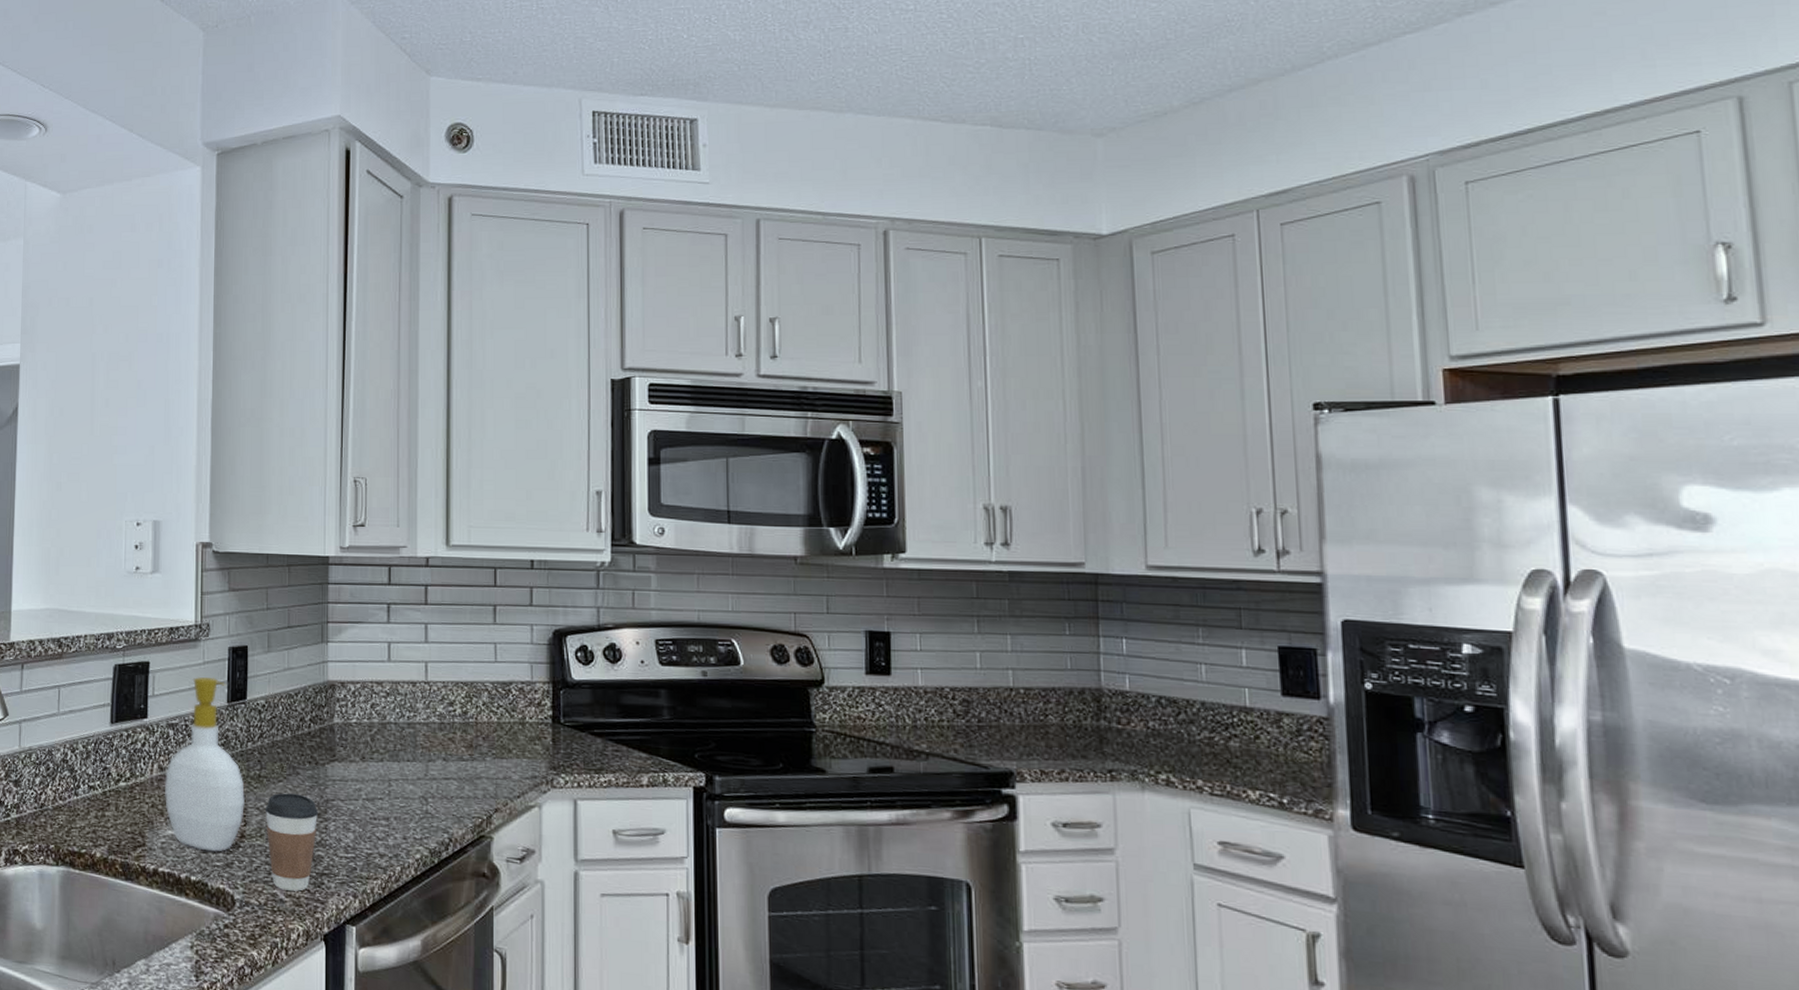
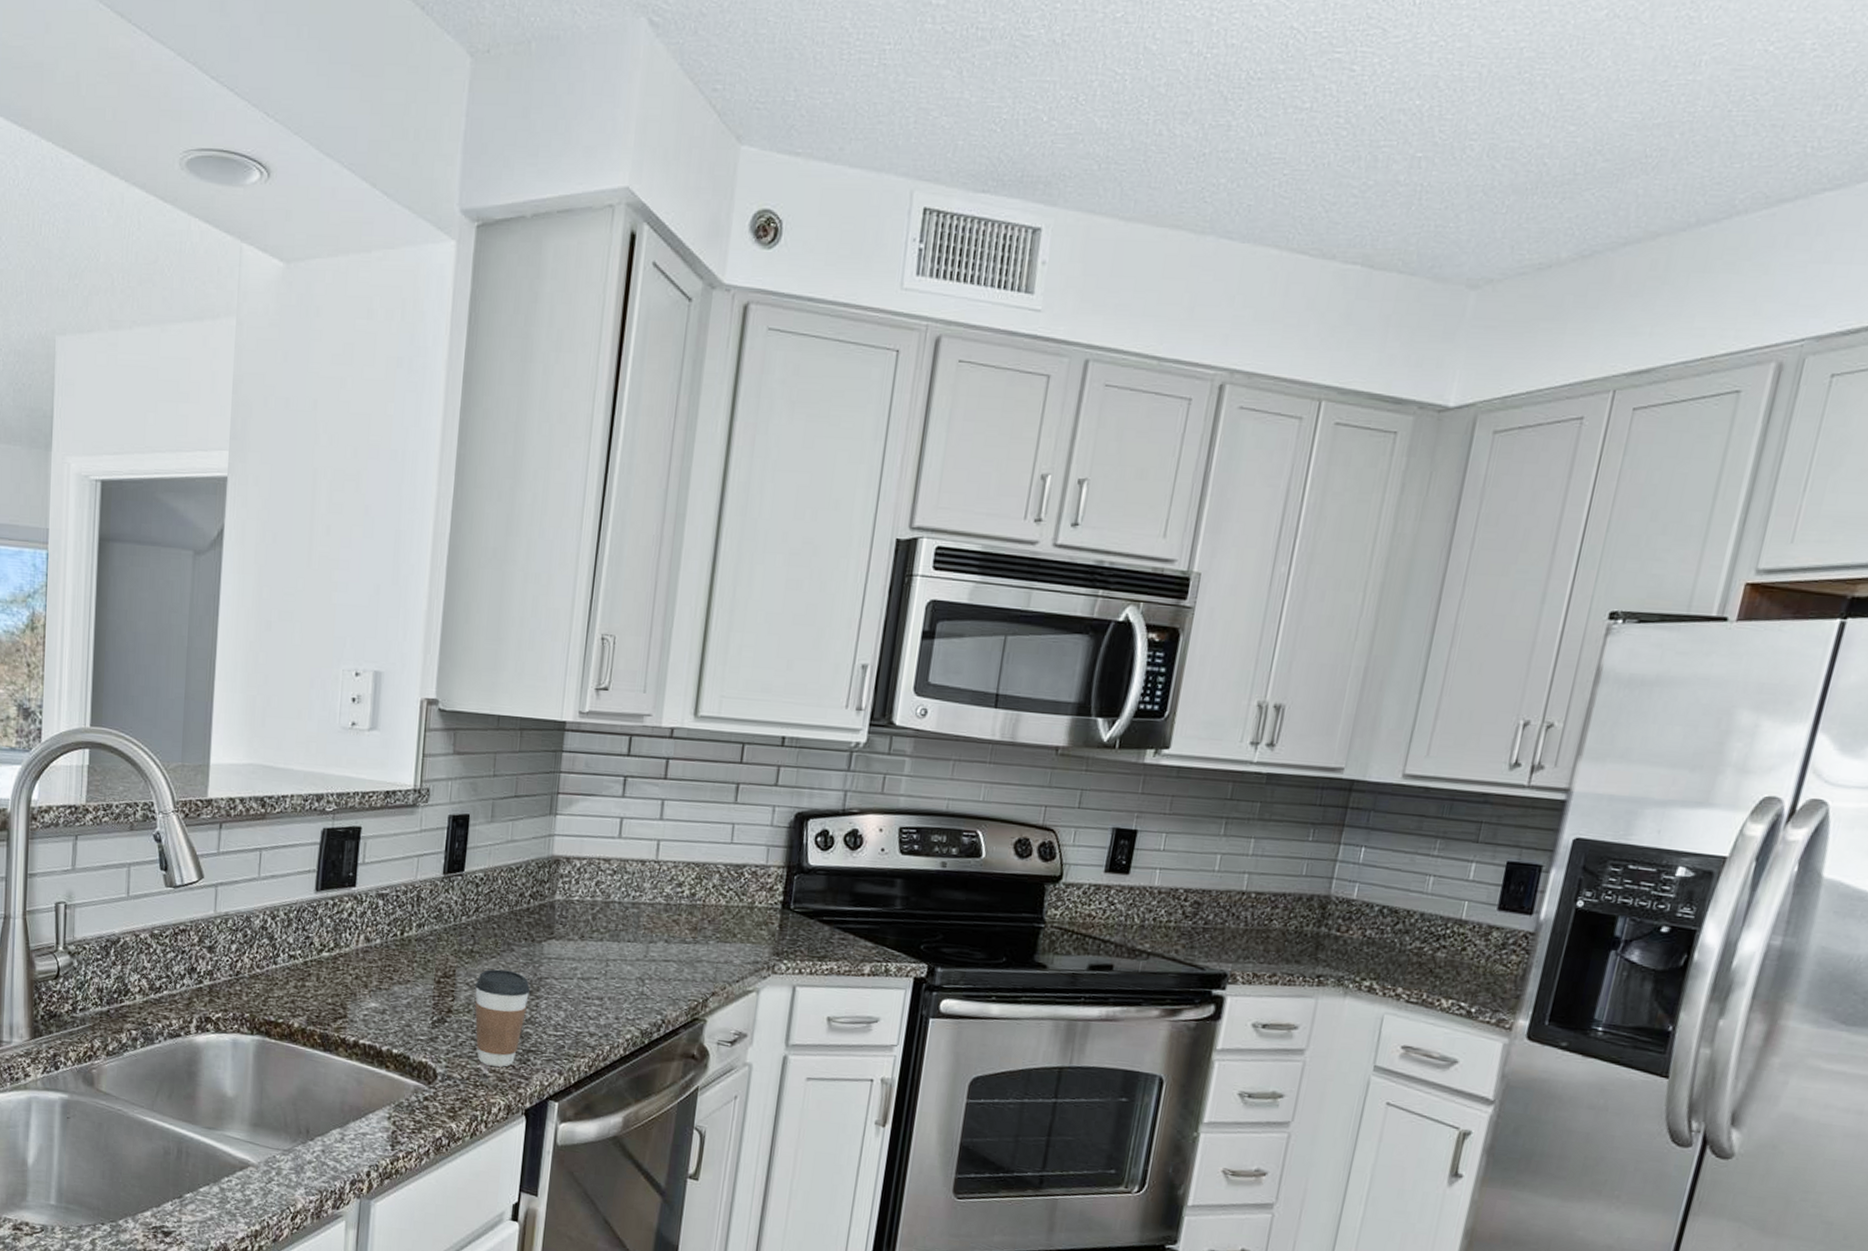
soap bottle: present [165,677,246,852] -> none [370,846,456,1026]

